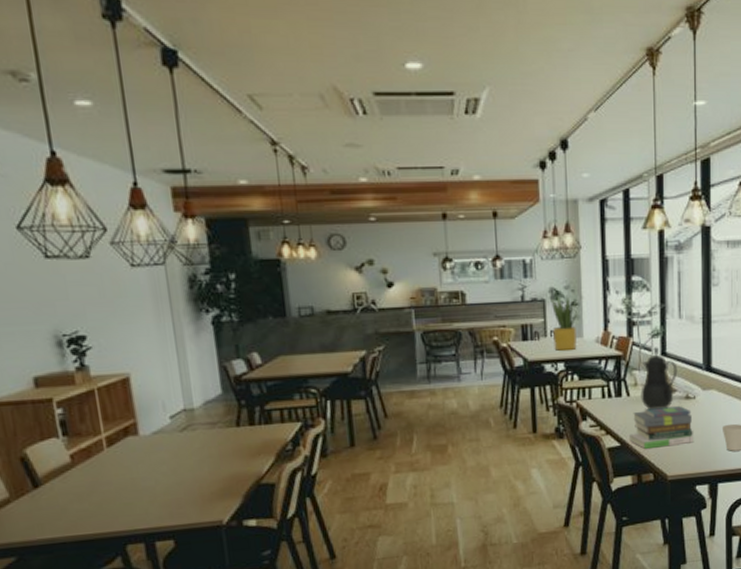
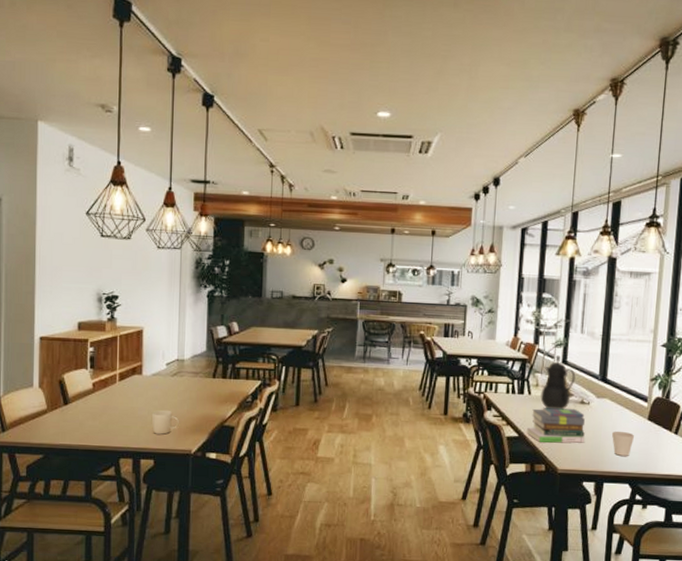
mug: none [160,475,200,508] -> present [151,409,179,435]
planter: present [550,294,578,351] -> none [470,303,494,349]

